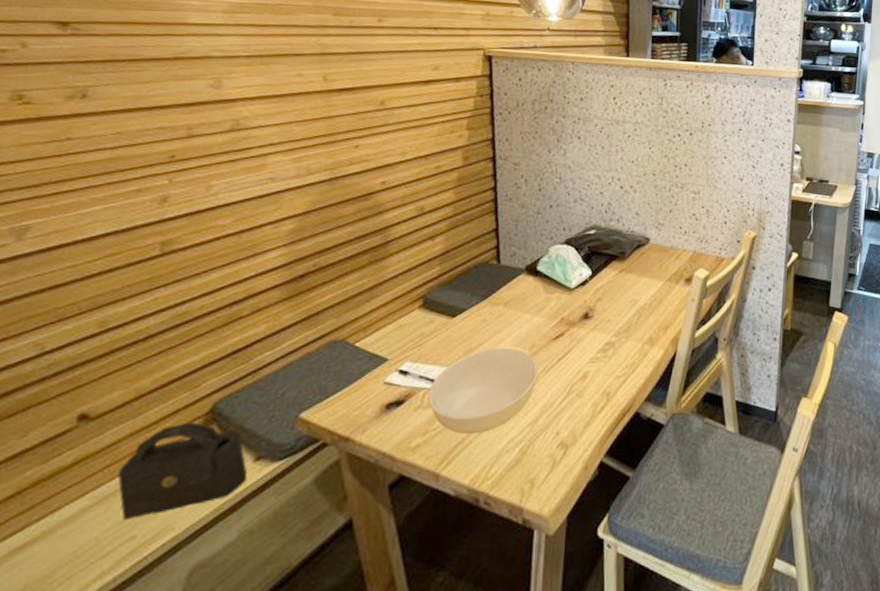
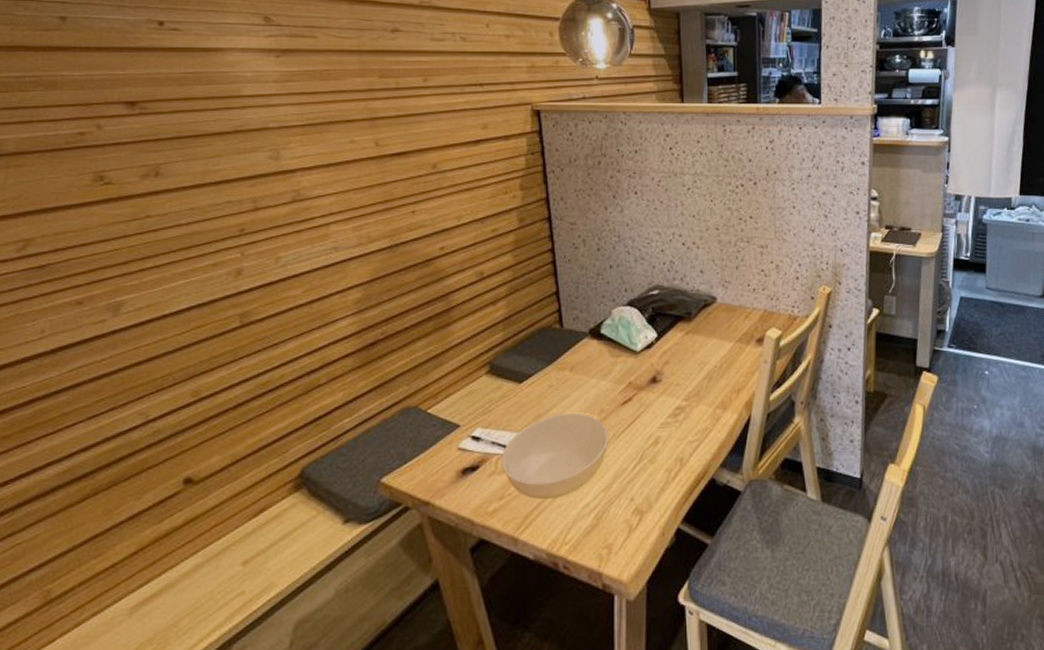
handbag: present [117,422,248,521] -> none [223,486,339,577]

